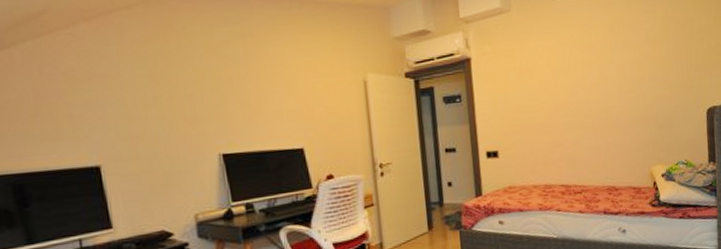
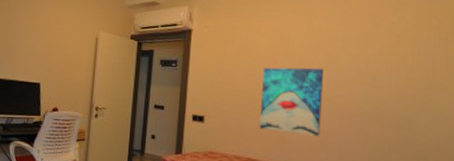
wall art: none [546,82,604,153] -> present [259,67,323,137]

